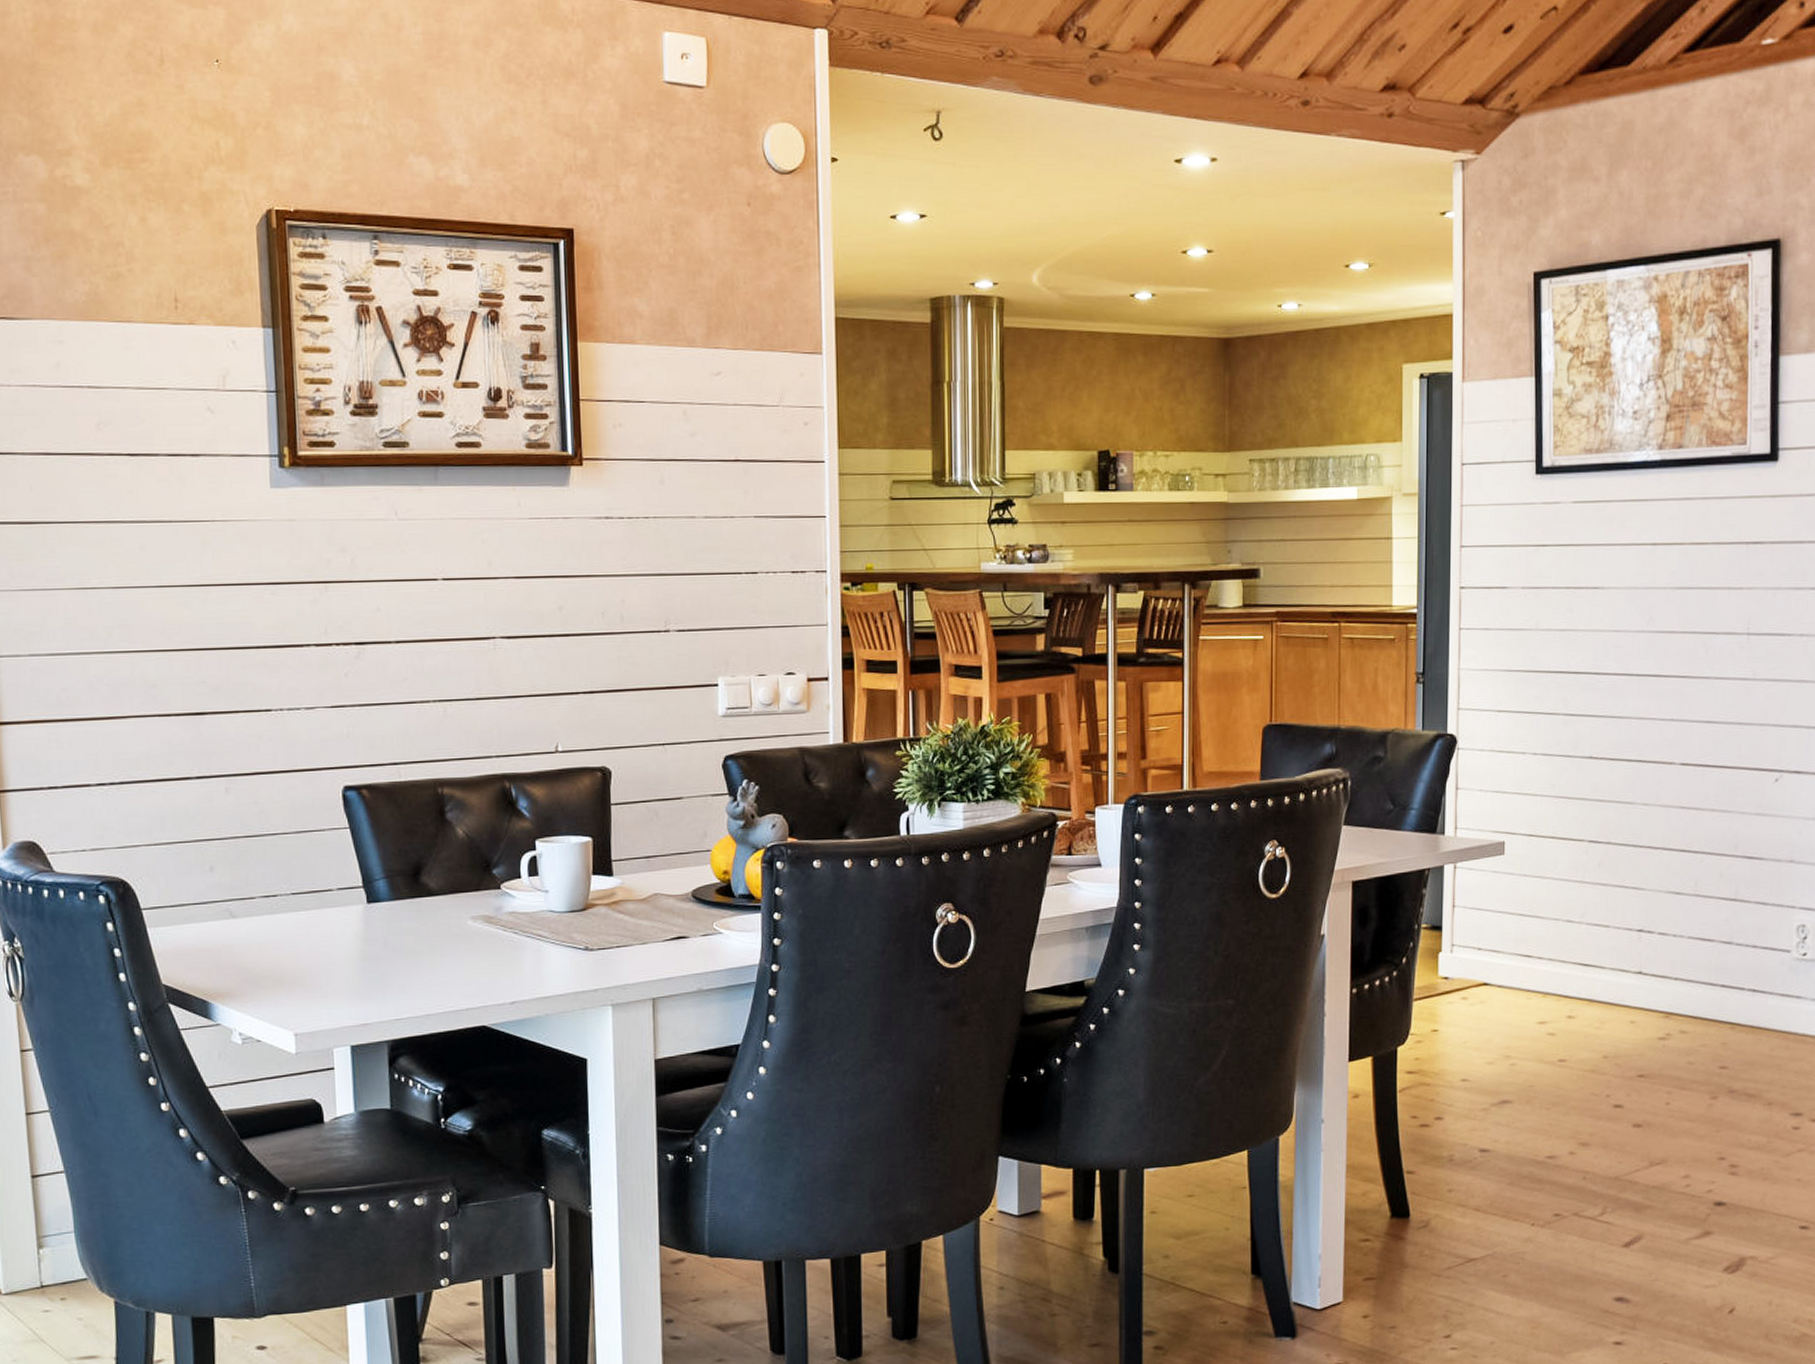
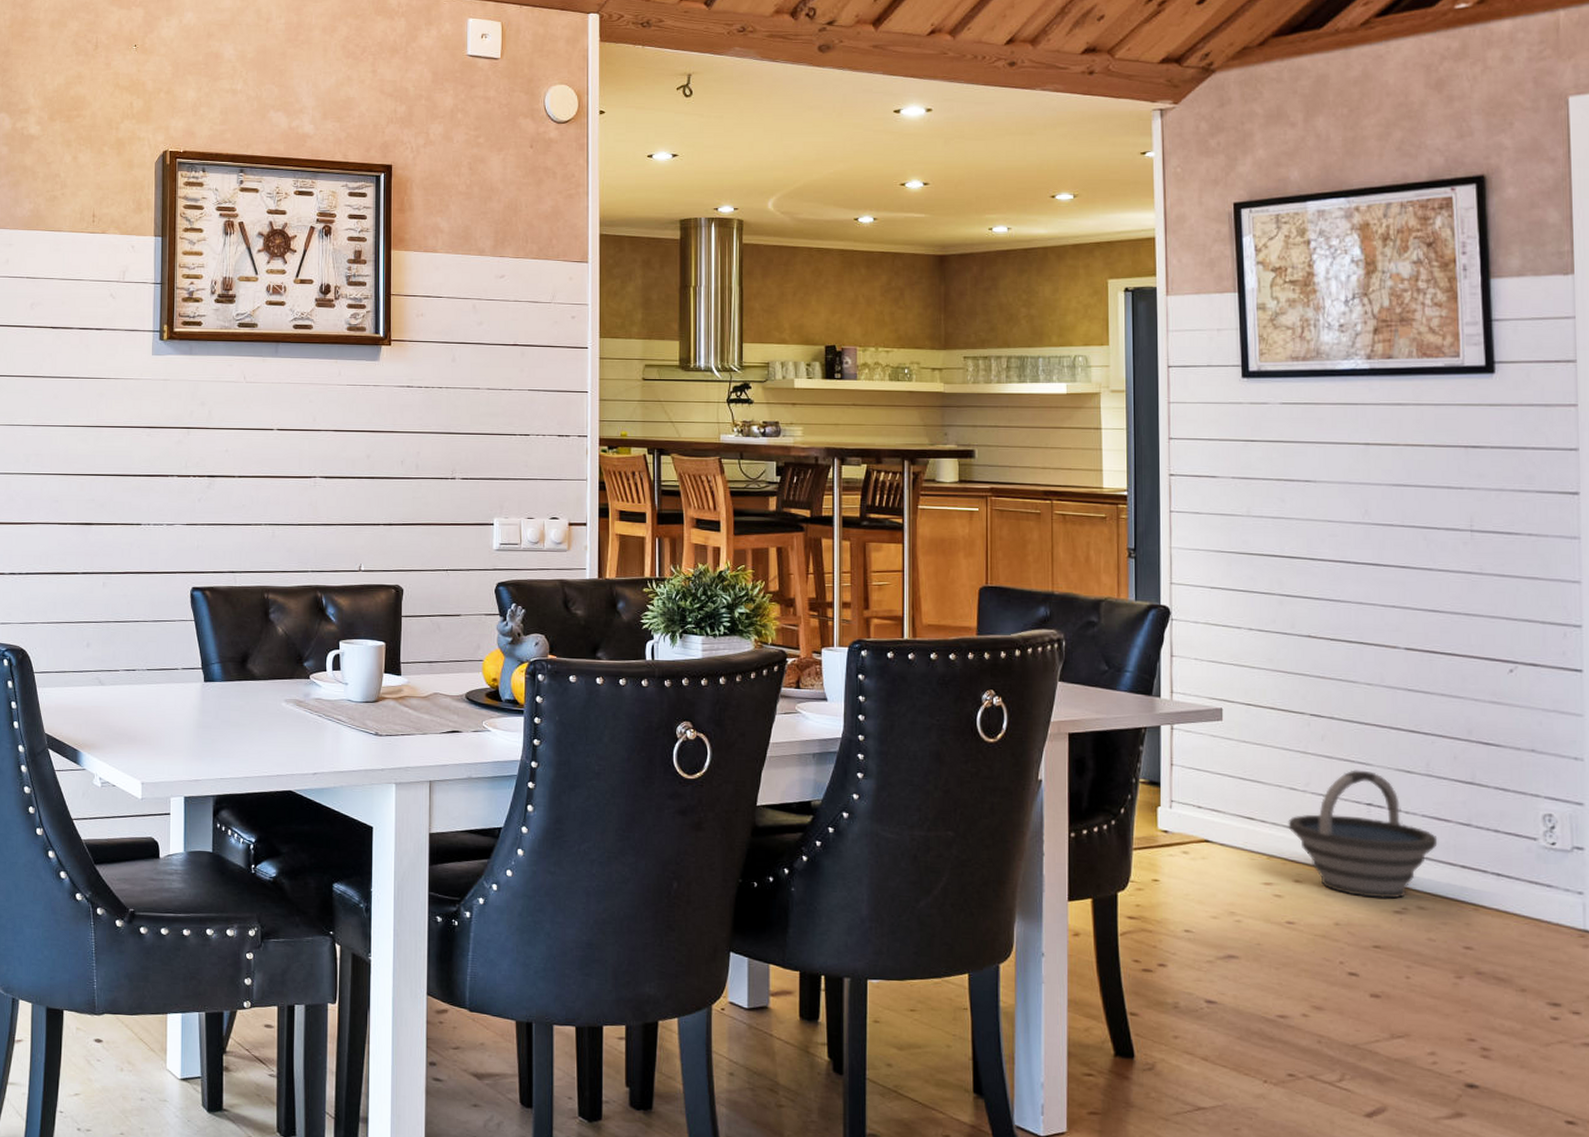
bucket: none [1563,895,1701,1027] -> present [1288,770,1438,899]

